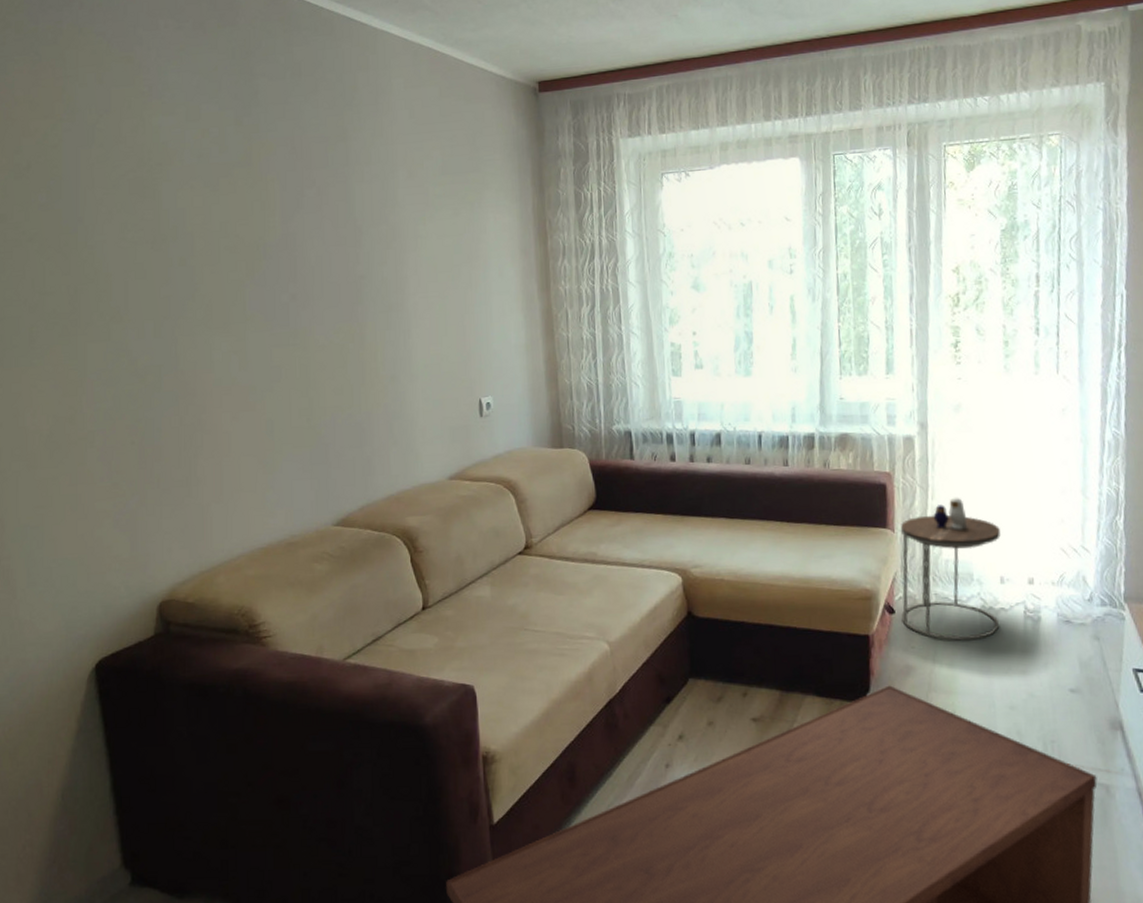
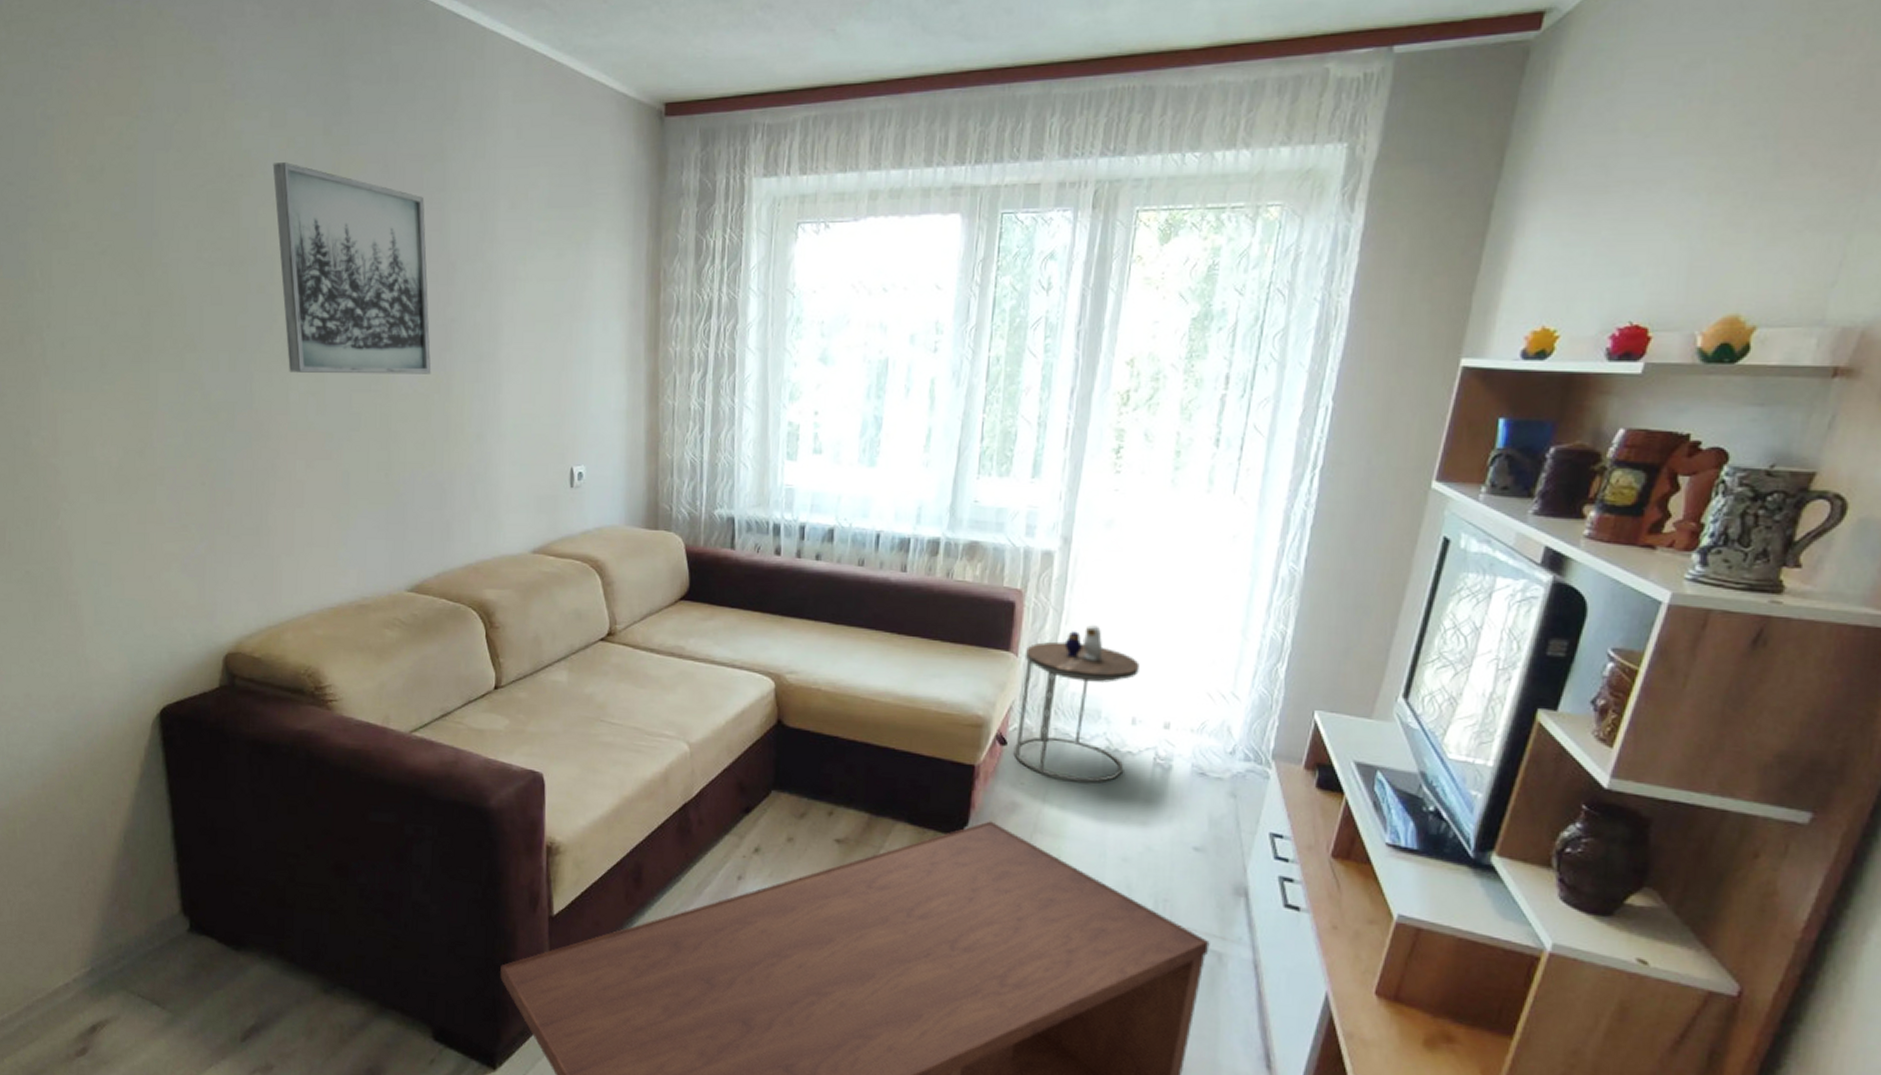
wall art: none [189,150,345,335] -> present [272,162,431,374]

